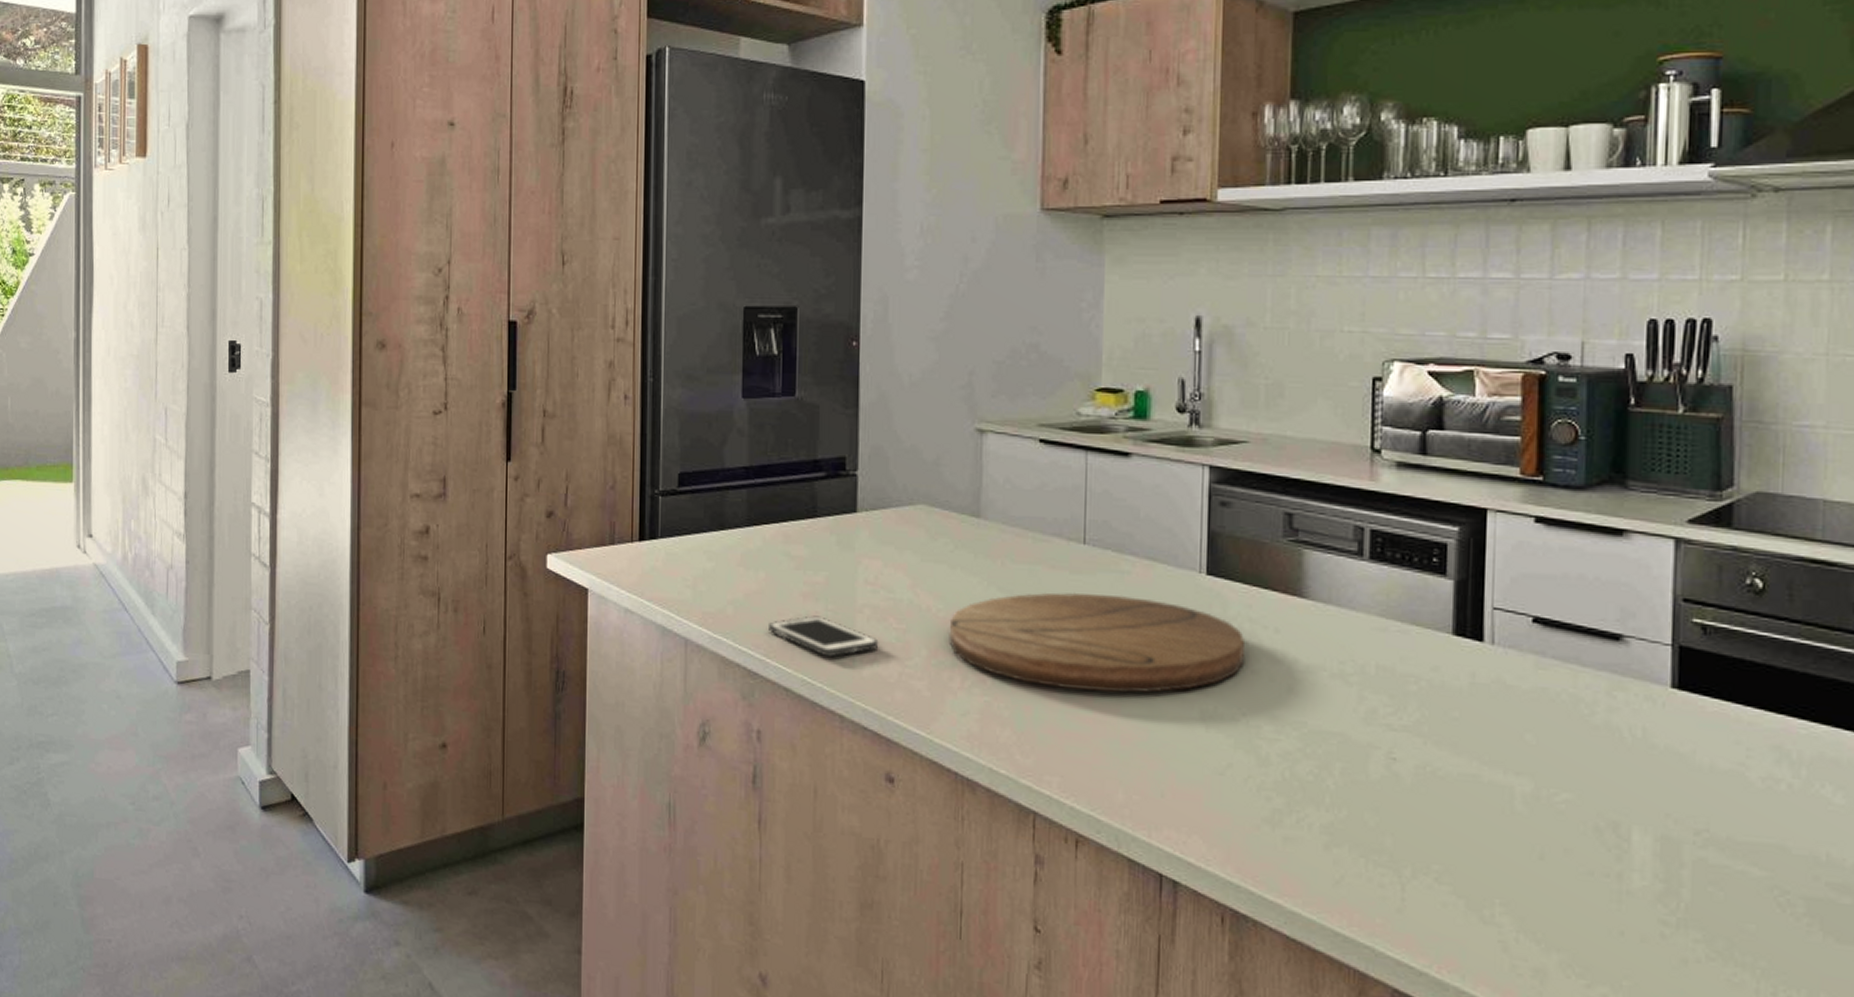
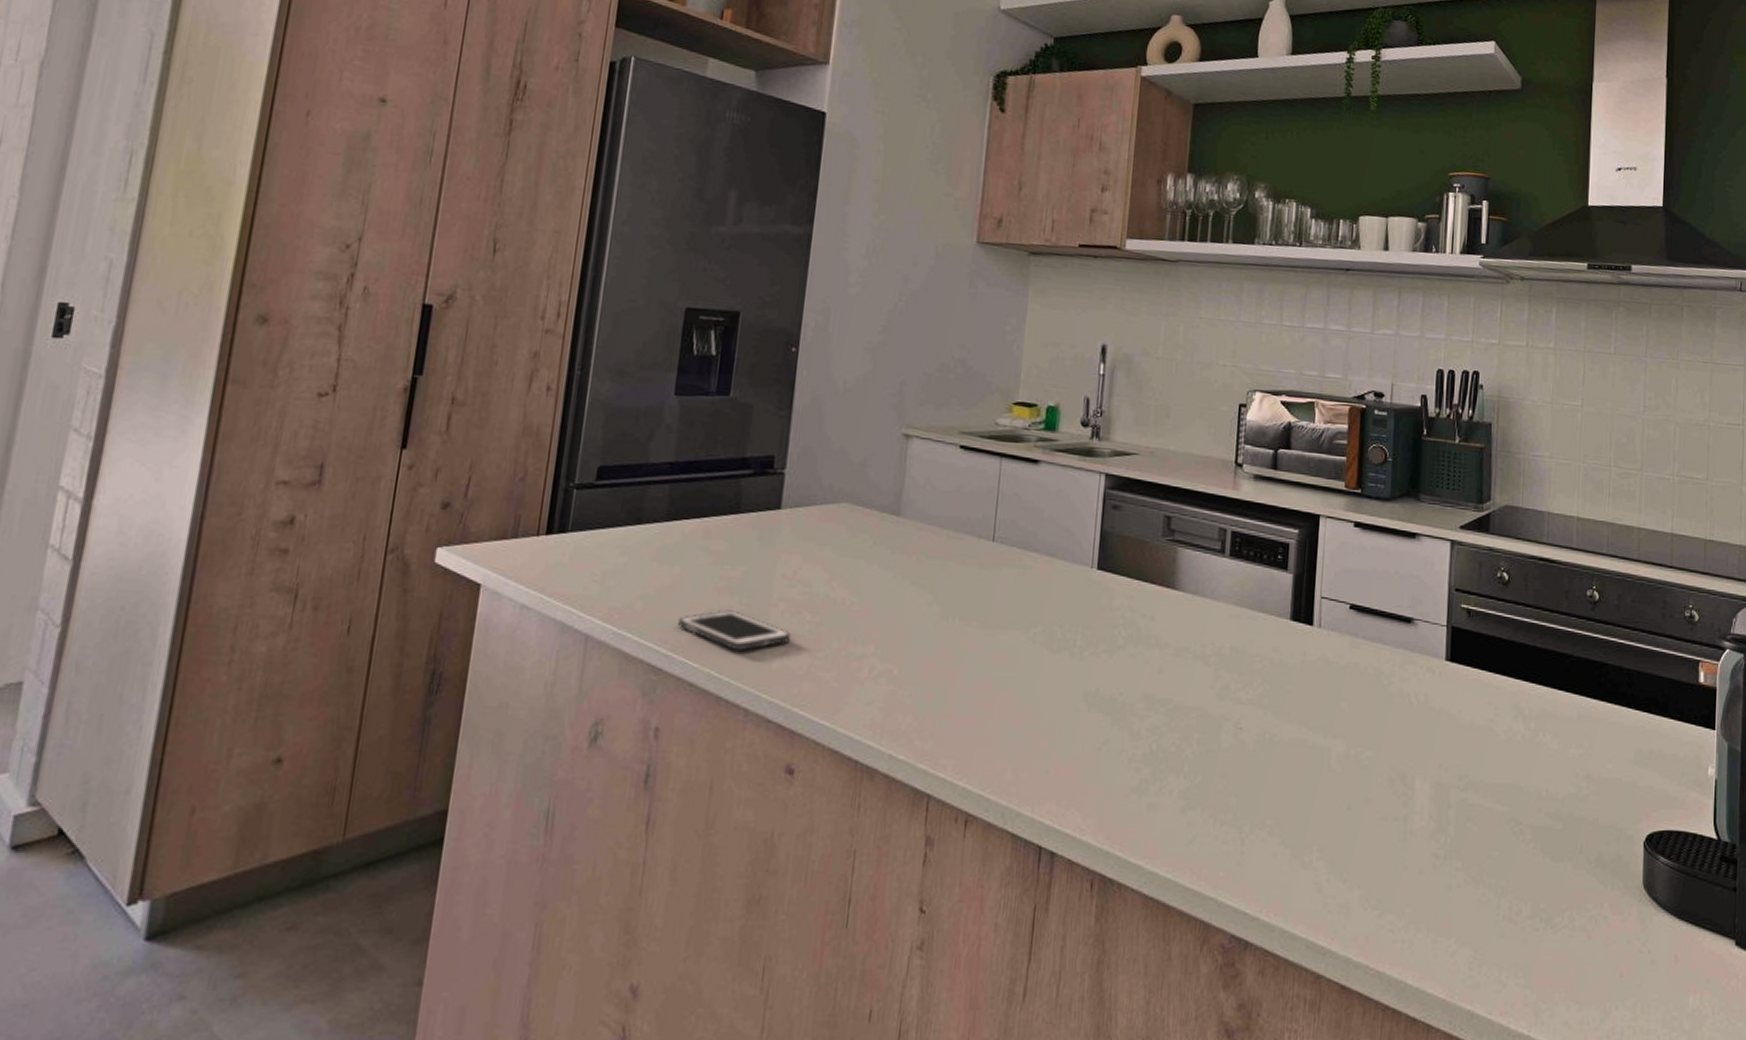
cutting board: present [950,592,1244,693] -> none [861,585,1126,678]

